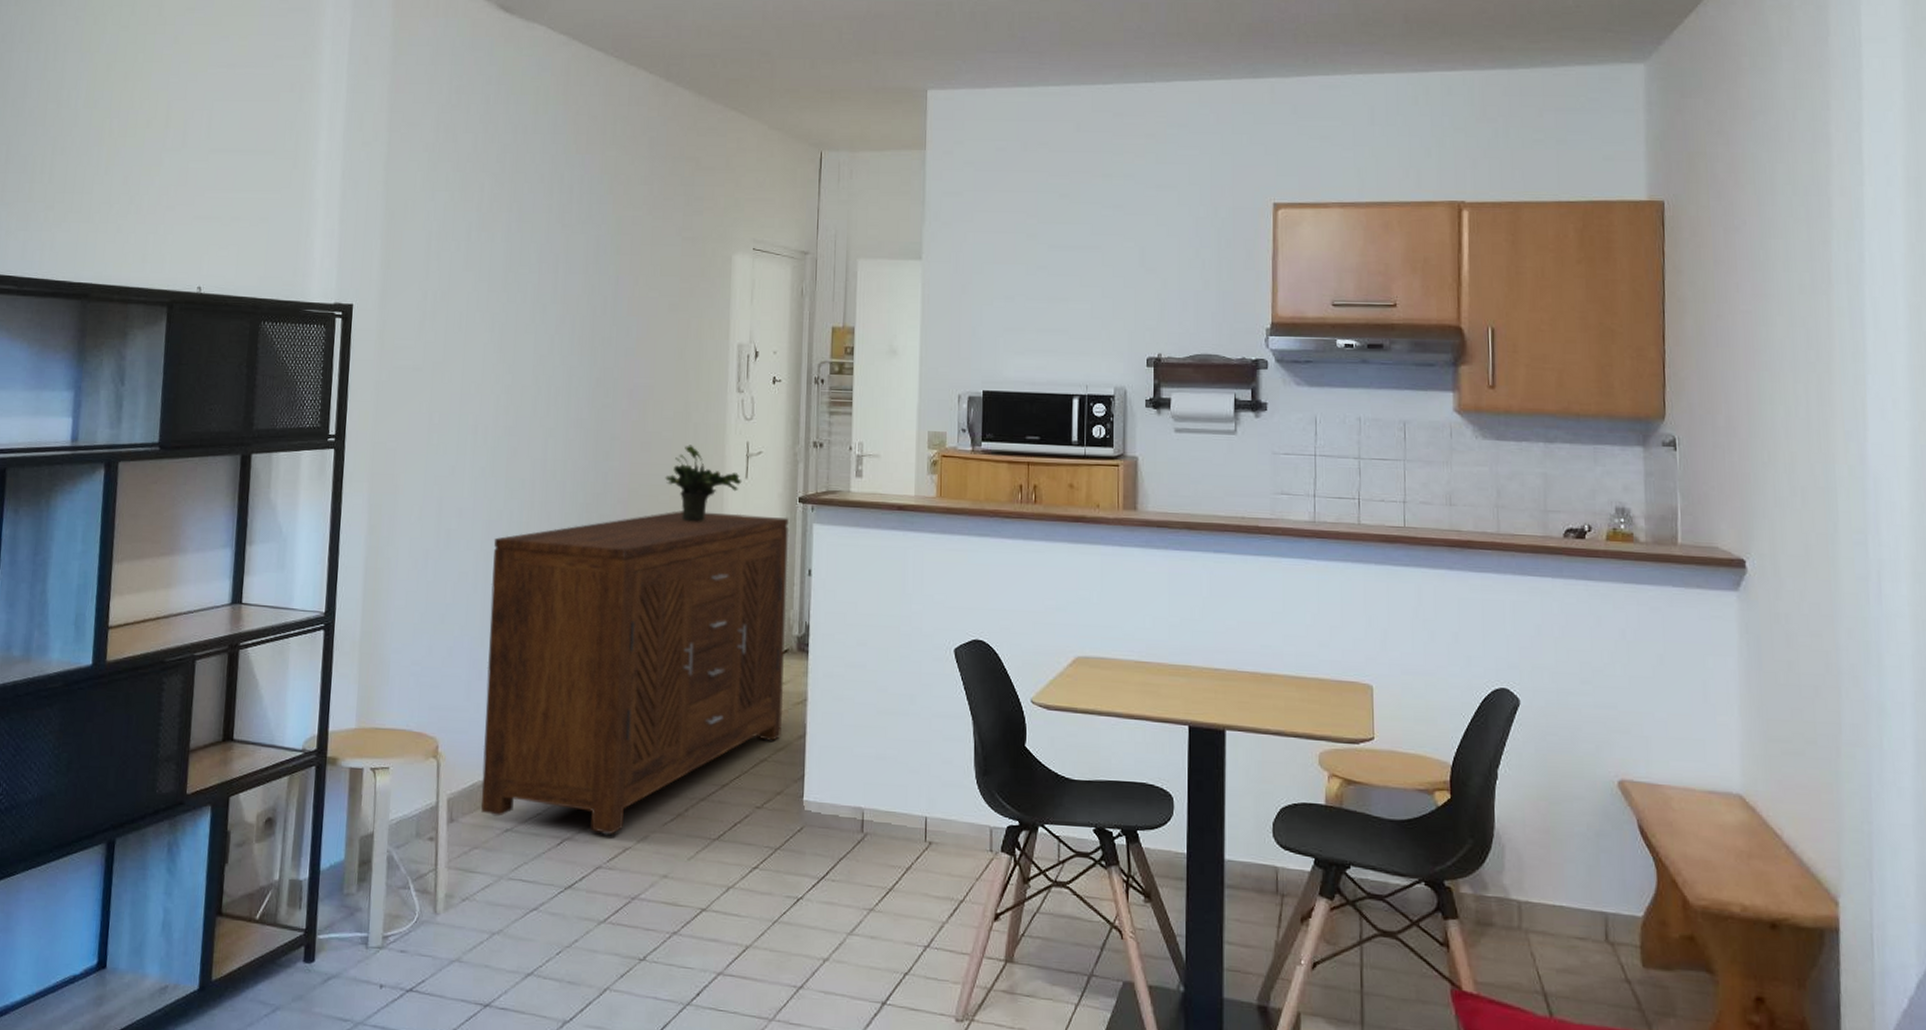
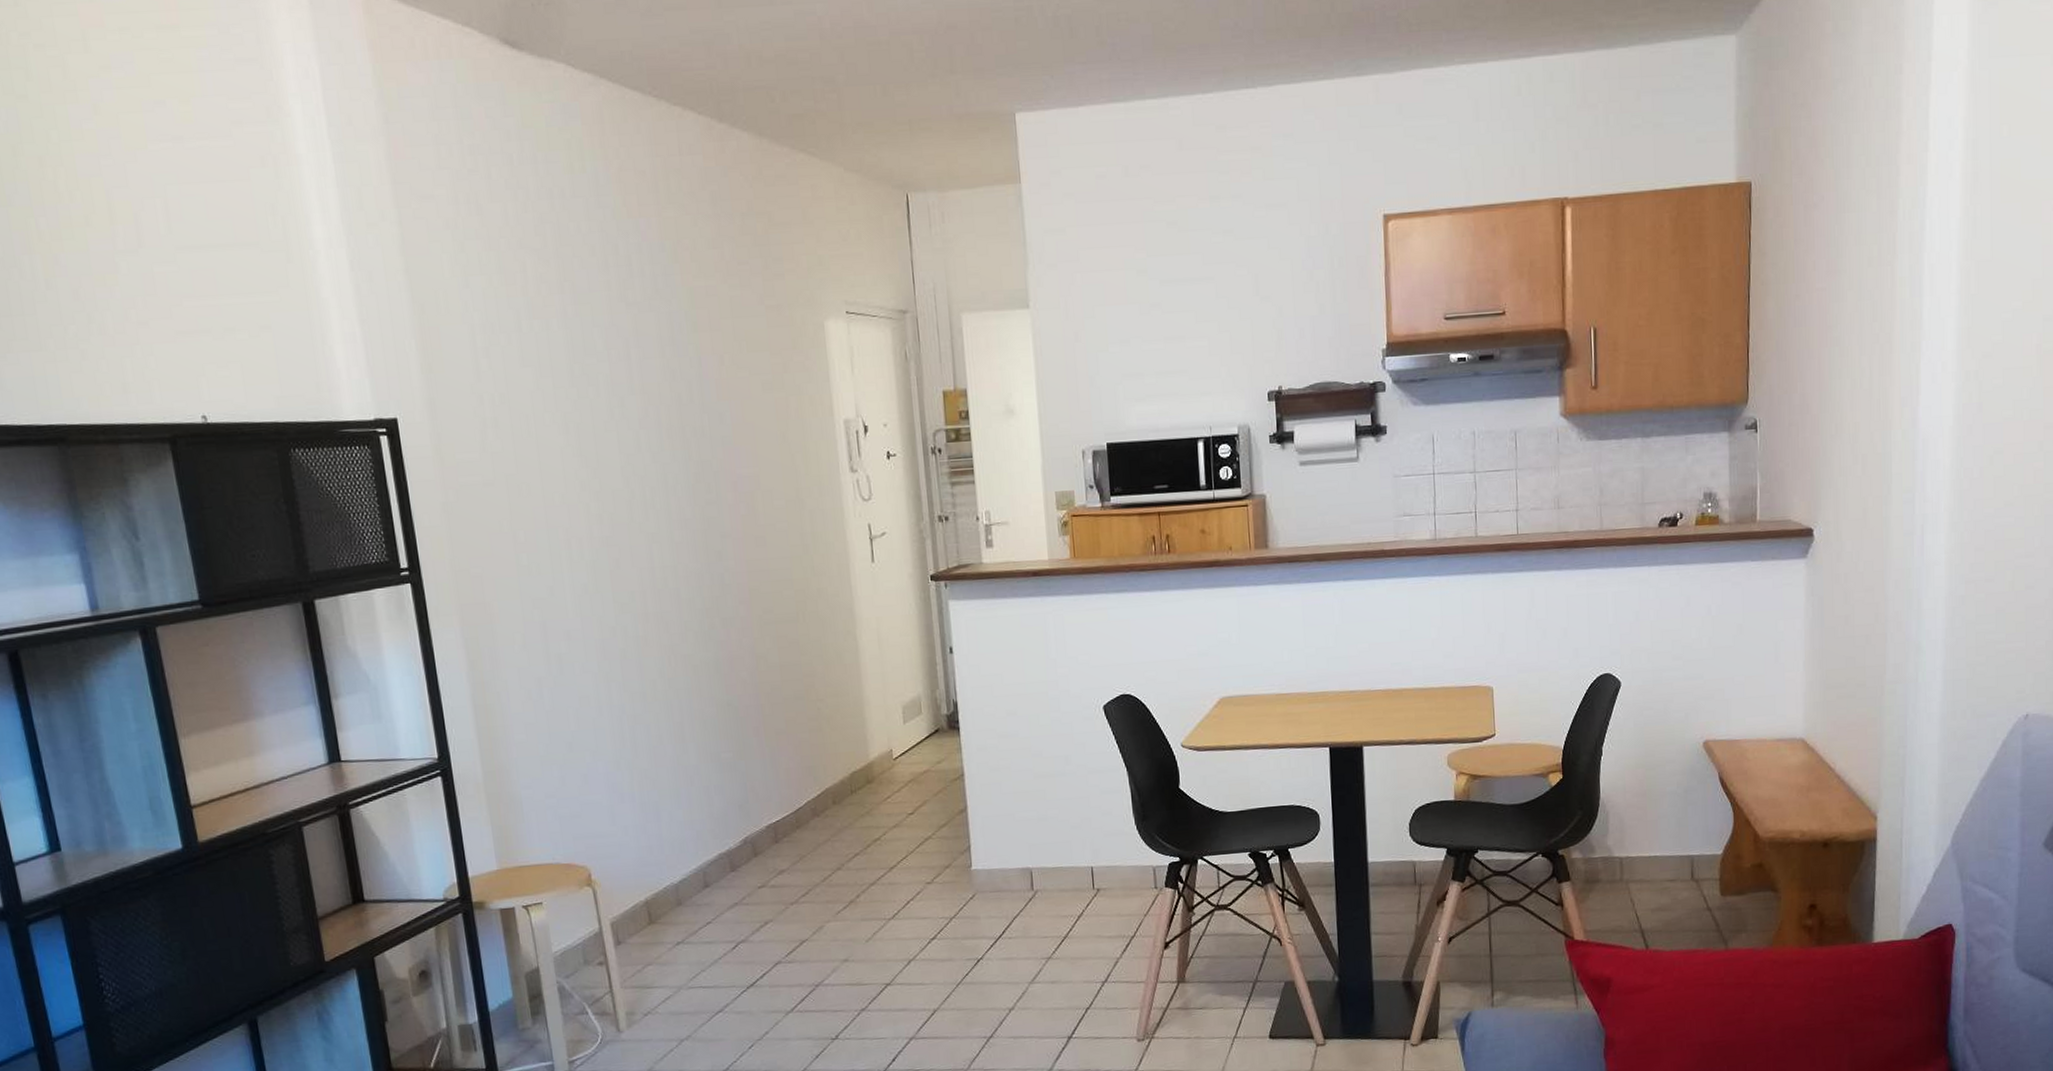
sideboard: present [481,510,790,835] -> none [611,598,943,932]
potted plant: present [665,445,742,522] -> none [786,533,869,615]

